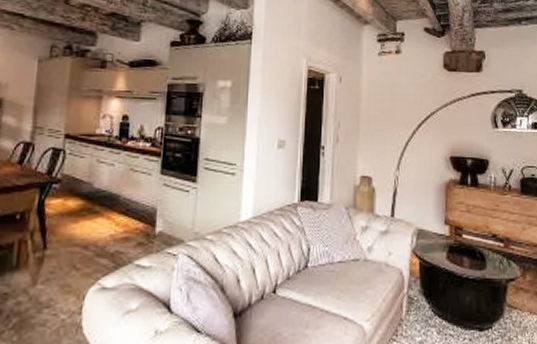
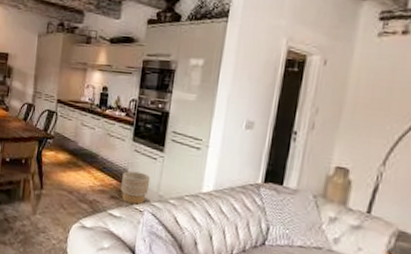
planter: none [149,209,184,248] -> present [121,170,151,205]

